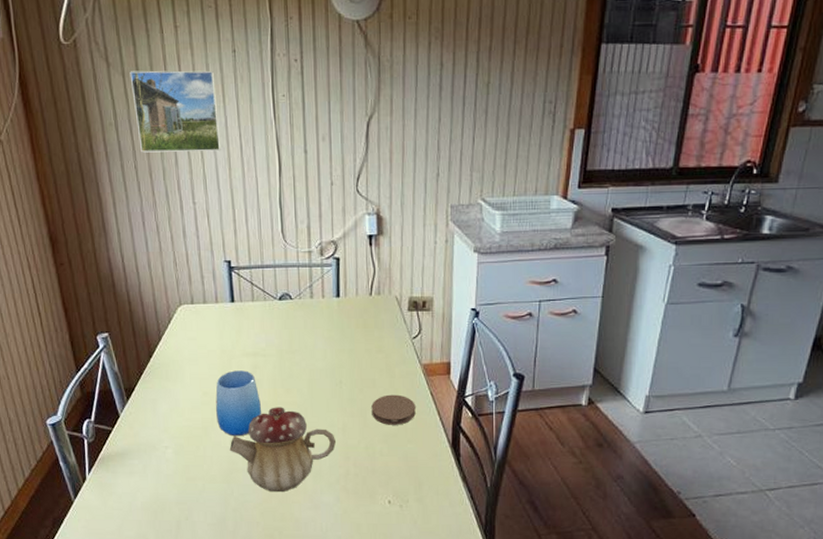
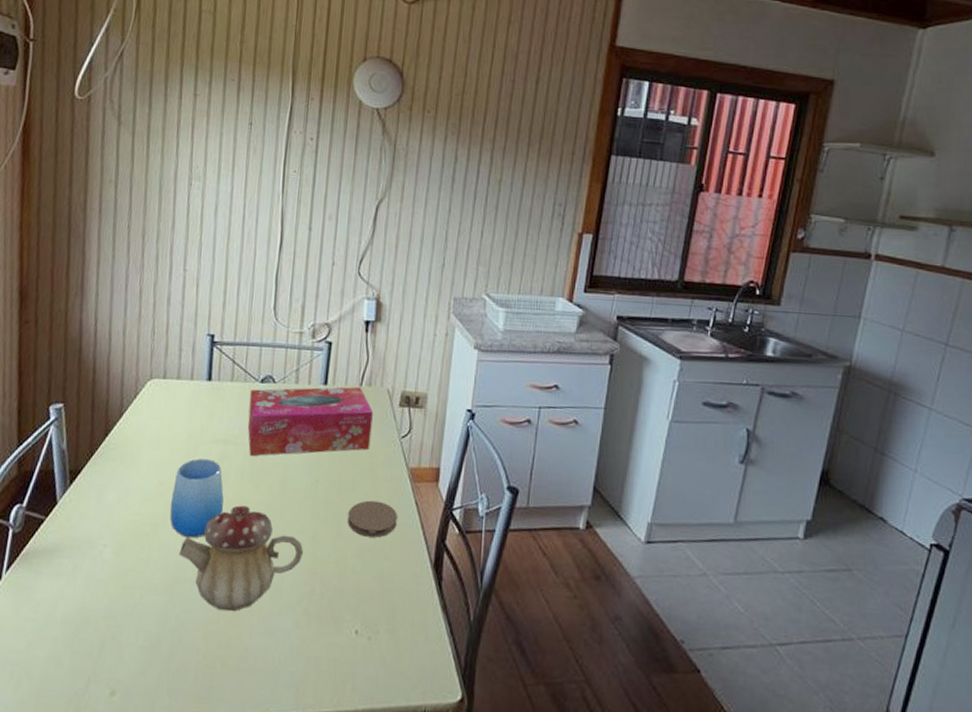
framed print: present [130,70,221,153] -> none [137,131,228,220]
tissue box: none [271,297,385,365] -> present [247,387,373,457]

